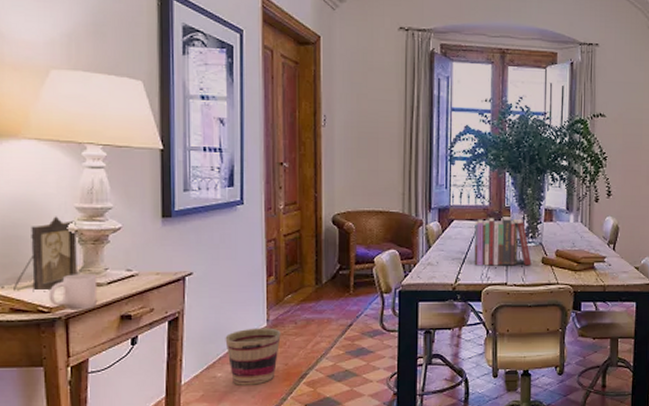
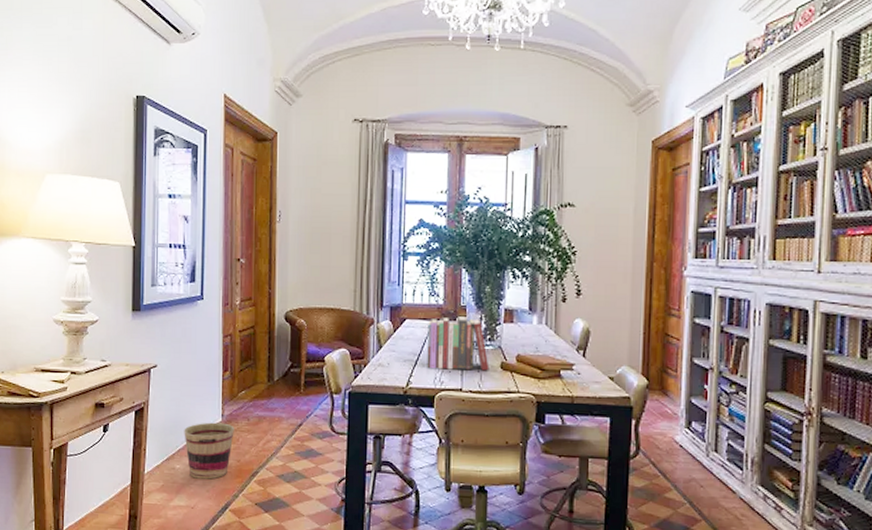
photo frame: present [14,216,77,292] -> none [11,308,62,378]
cup: present [48,274,98,310] -> none [38,362,77,397]

